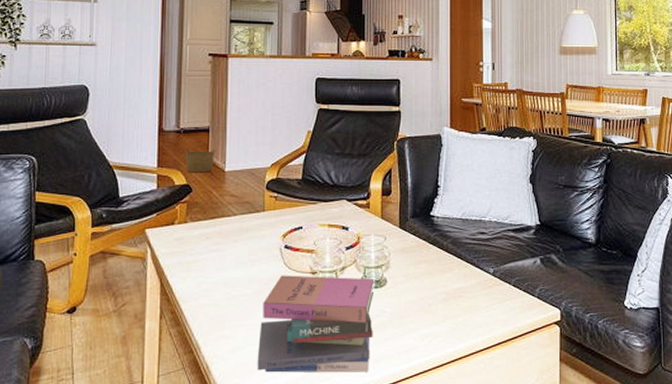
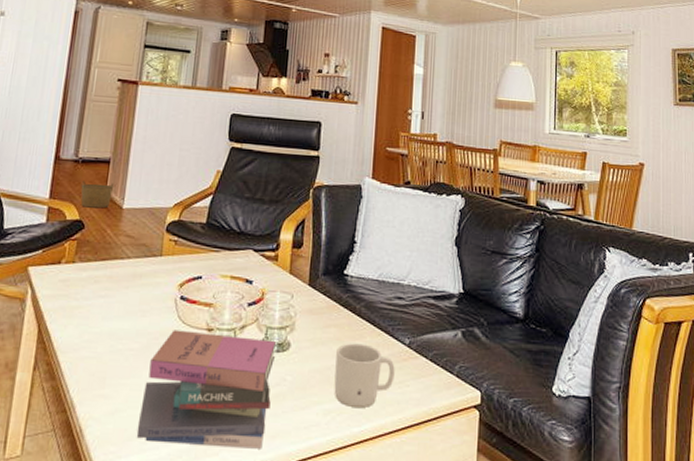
mug: none [429,275,482,332] -> present [334,343,395,409]

